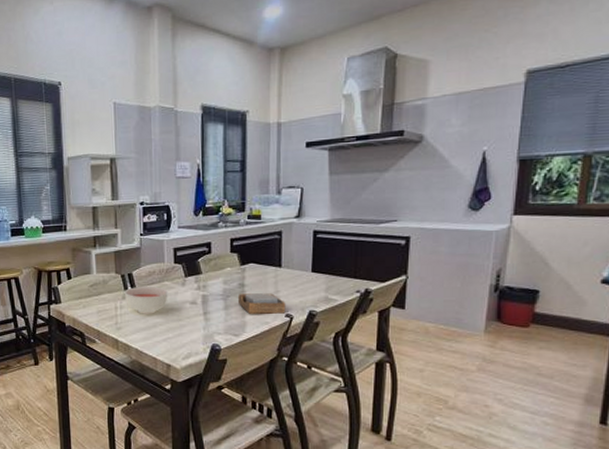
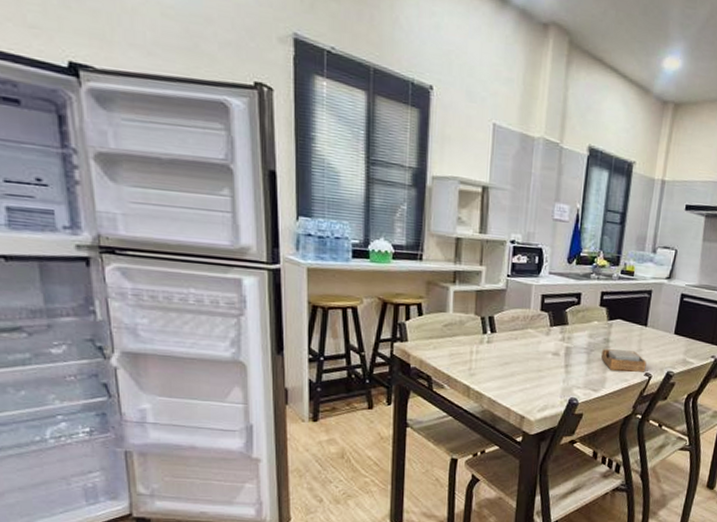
bowl: present [125,286,168,314] -> none [483,331,531,362]

